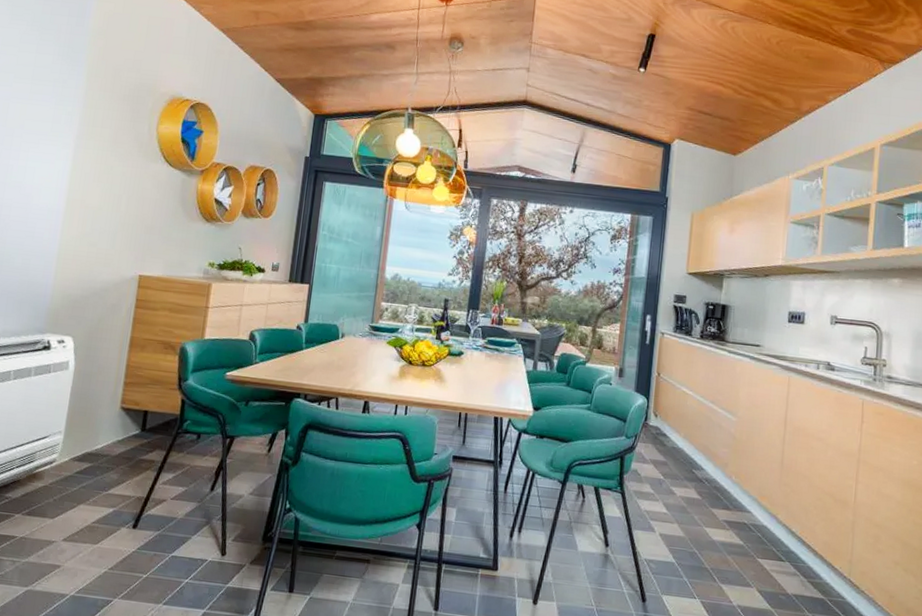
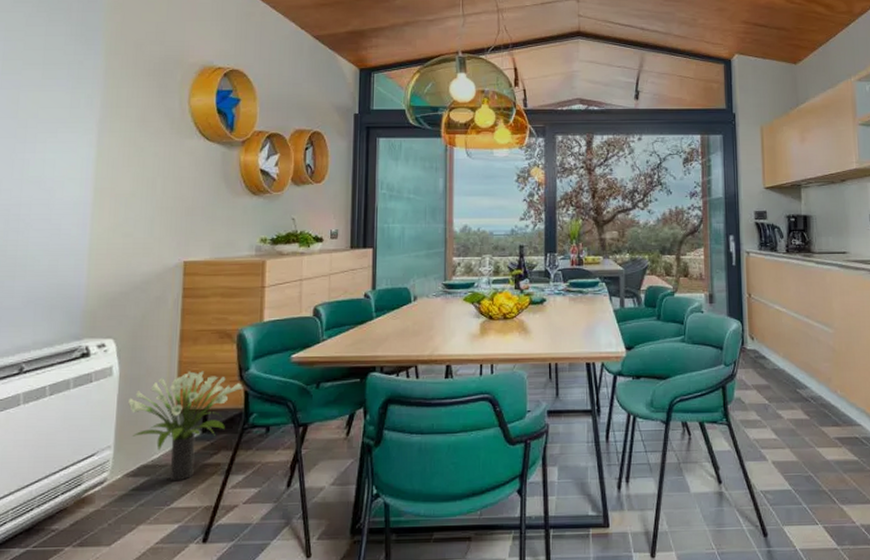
potted plant: none [80,374,181,471] -> present [128,371,244,482]

